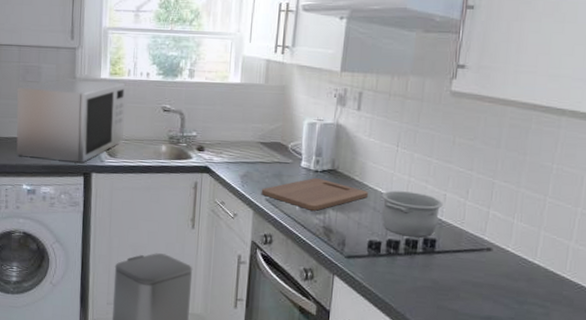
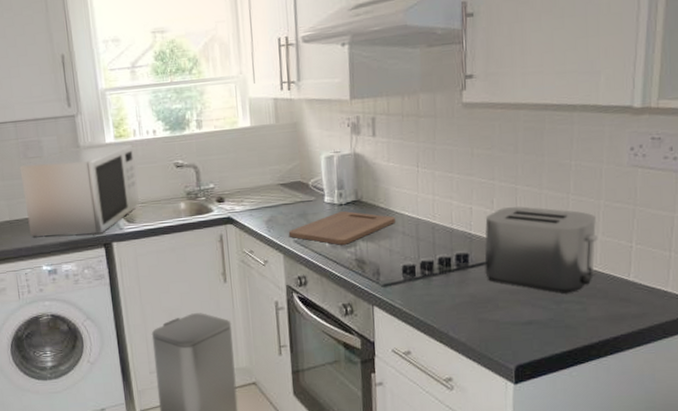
cooking pot: present [381,190,443,238] -> none [408,210,470,256]
toaster: none [450,199,571,295] -> present [484,206,598,293]

